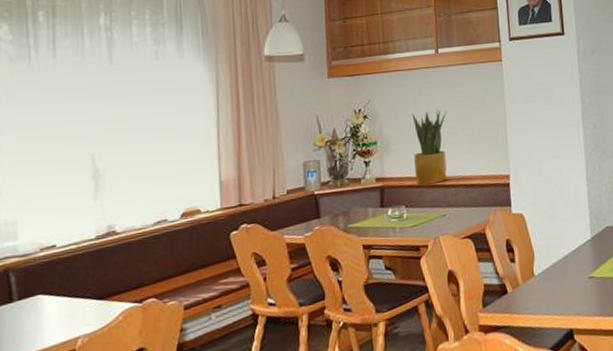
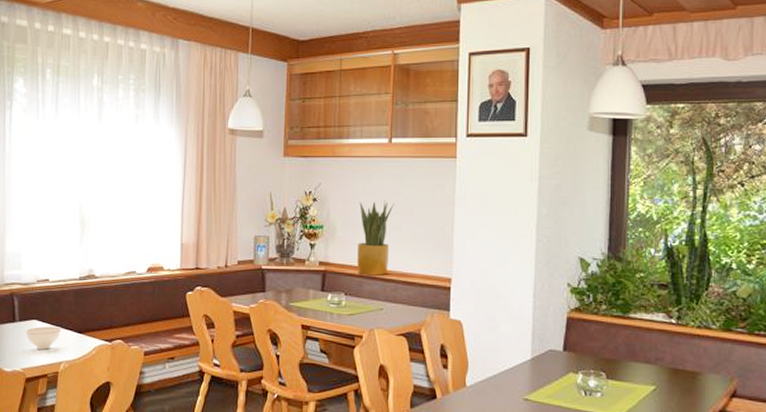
bowl: none [27,297,76,329] -> present [25,326,61,350]

